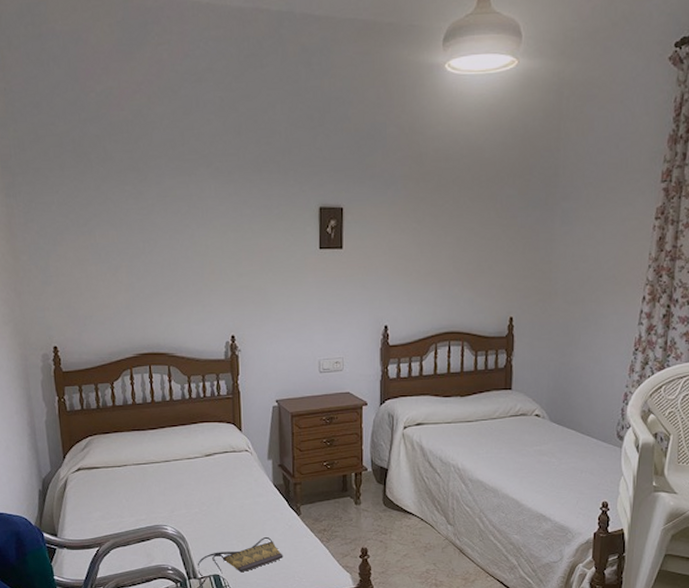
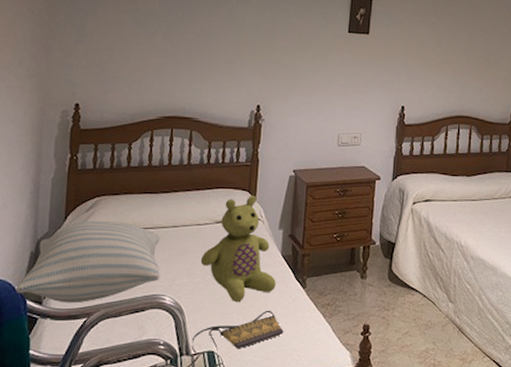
pillow: none [31,459,160,535] -> present [15,221,161,303]
stuffed bear: none [195,428,271,531] -> present [200,196,276,303]

